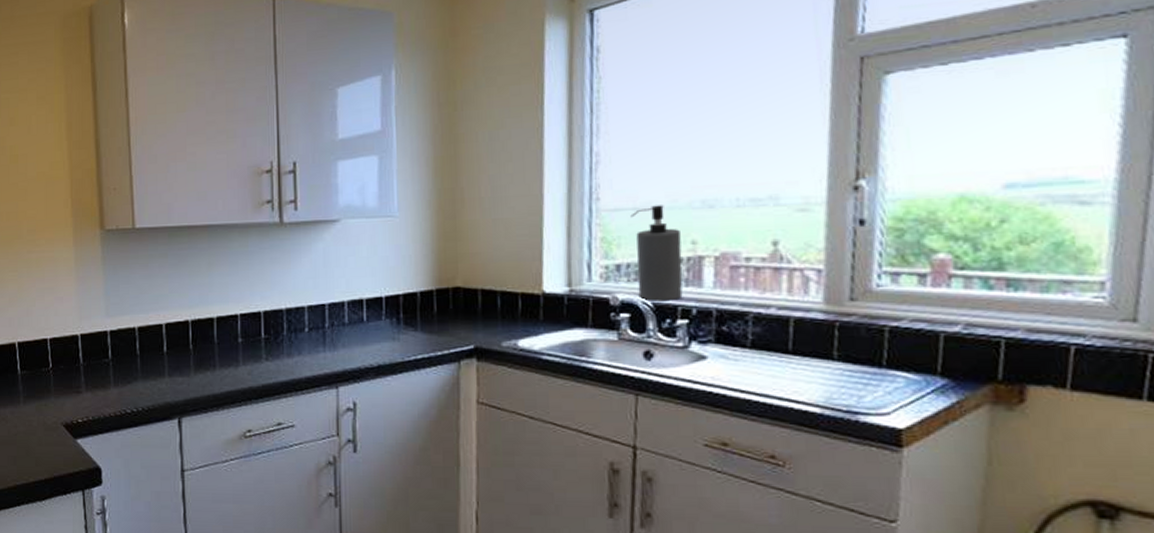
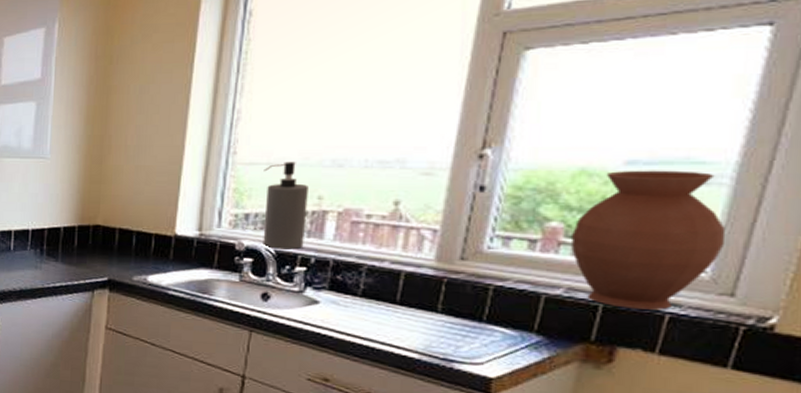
vase: none [961,191,1119,342] -> present [571,170,726,310]

